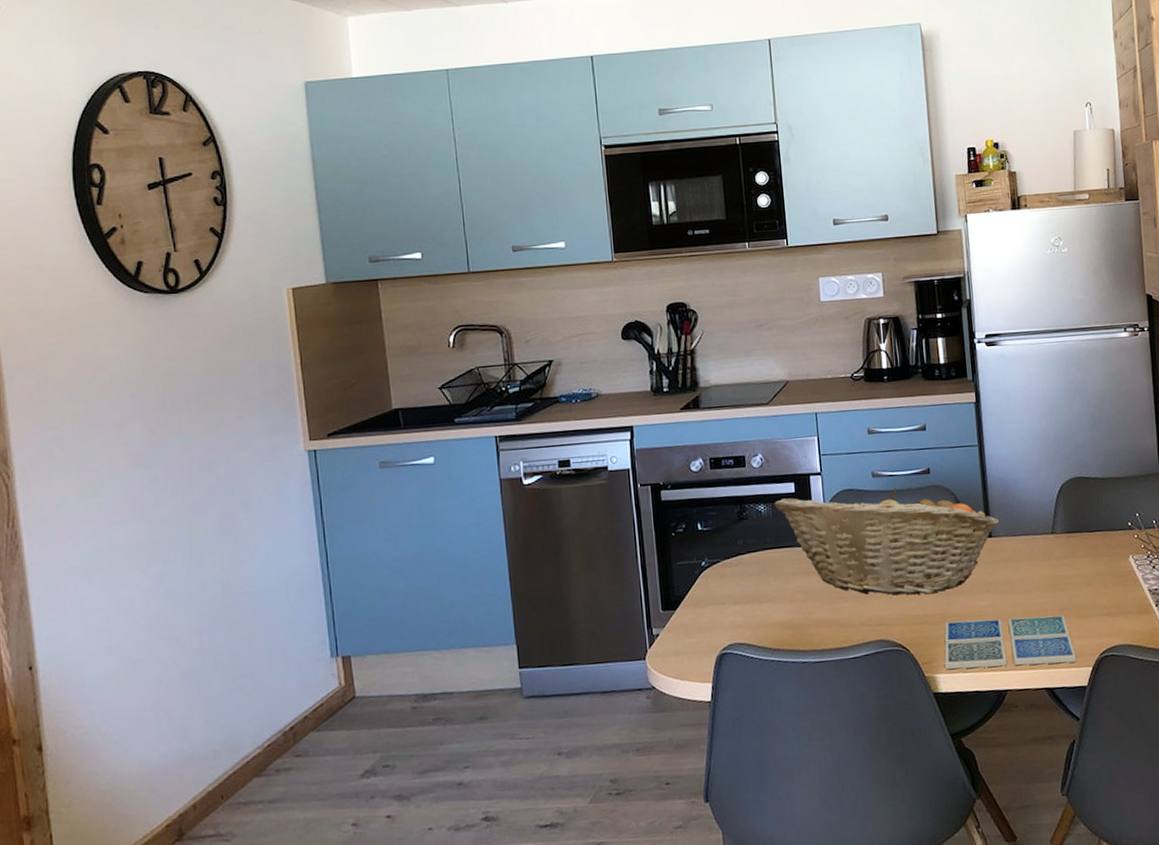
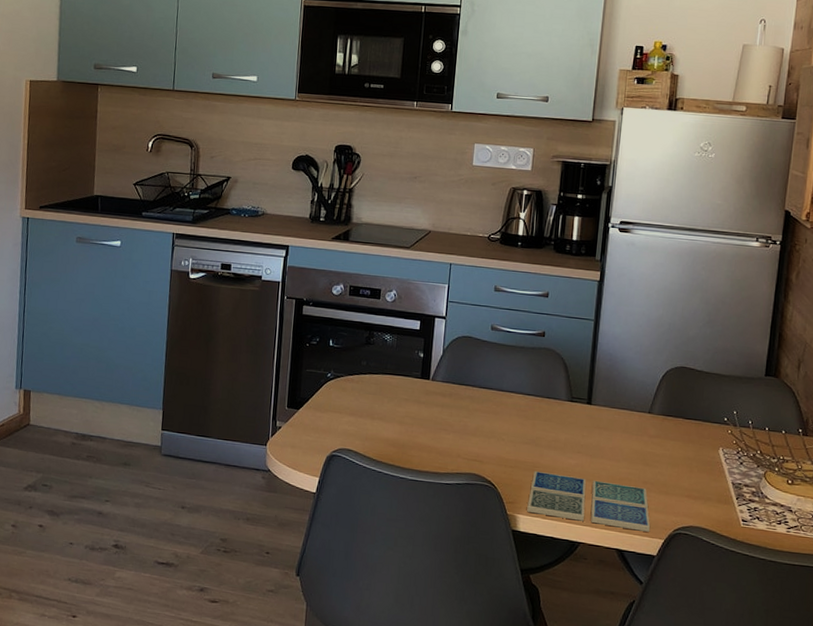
fruit basket: present [774,487,999,595] -> none [399,333,601,444]

